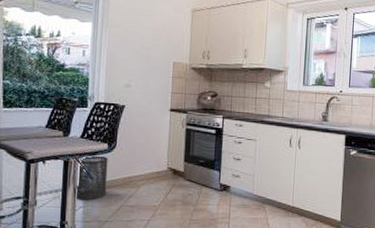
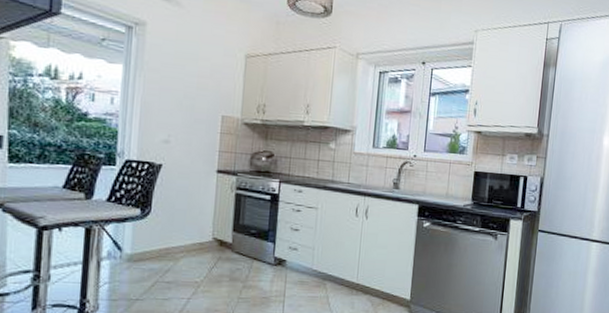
trash can: present [74,155,108,200] -> none [98,222,141,275]

